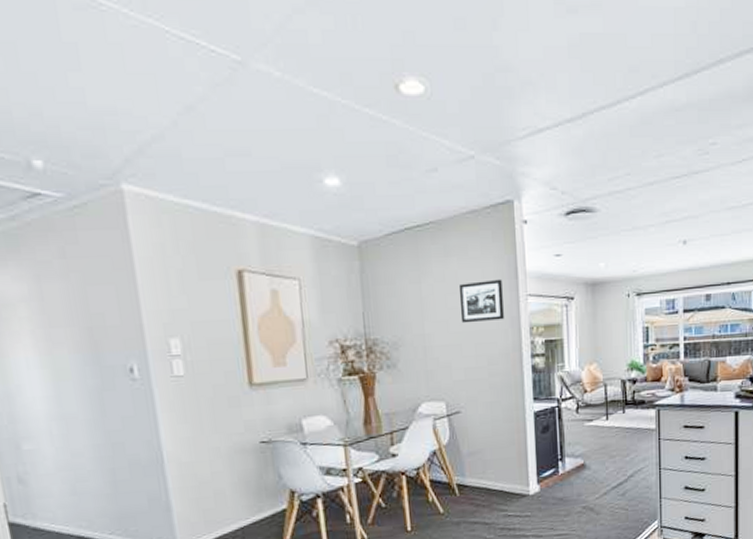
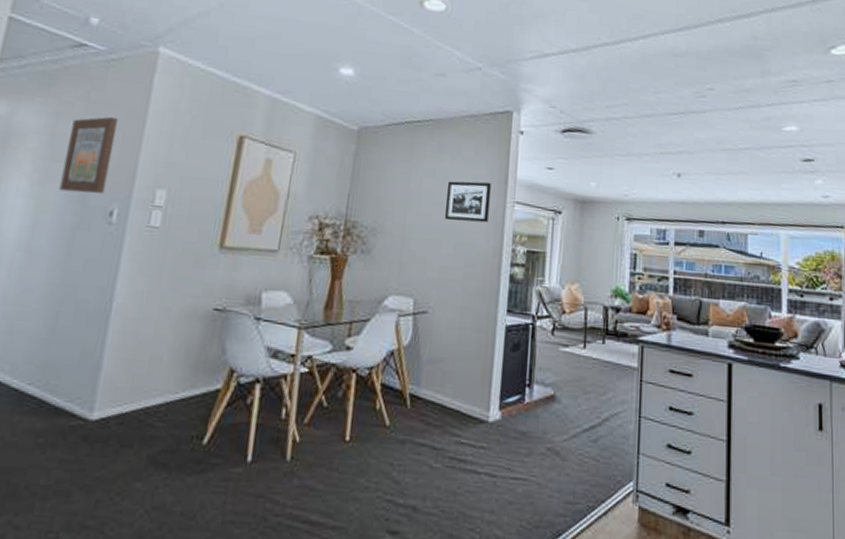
wall art: none [57,272,118,356] -> present [59,117,119,194]

